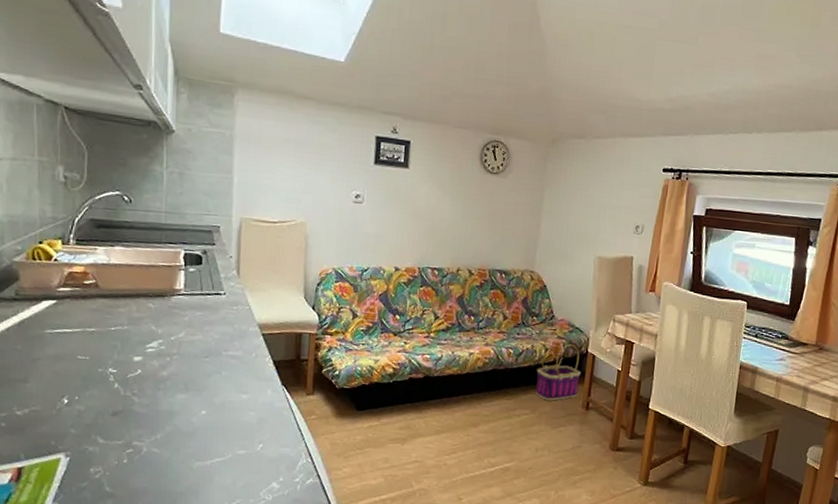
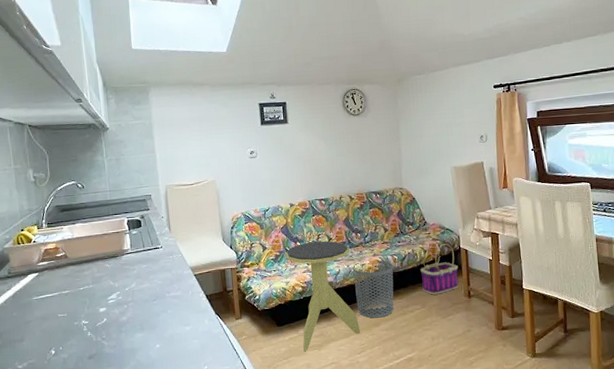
side table: none [379,317,458,443] -> present [285,241,361,351]
waste bin: none [455,349,506,418] -> present [353,259,394,318]

